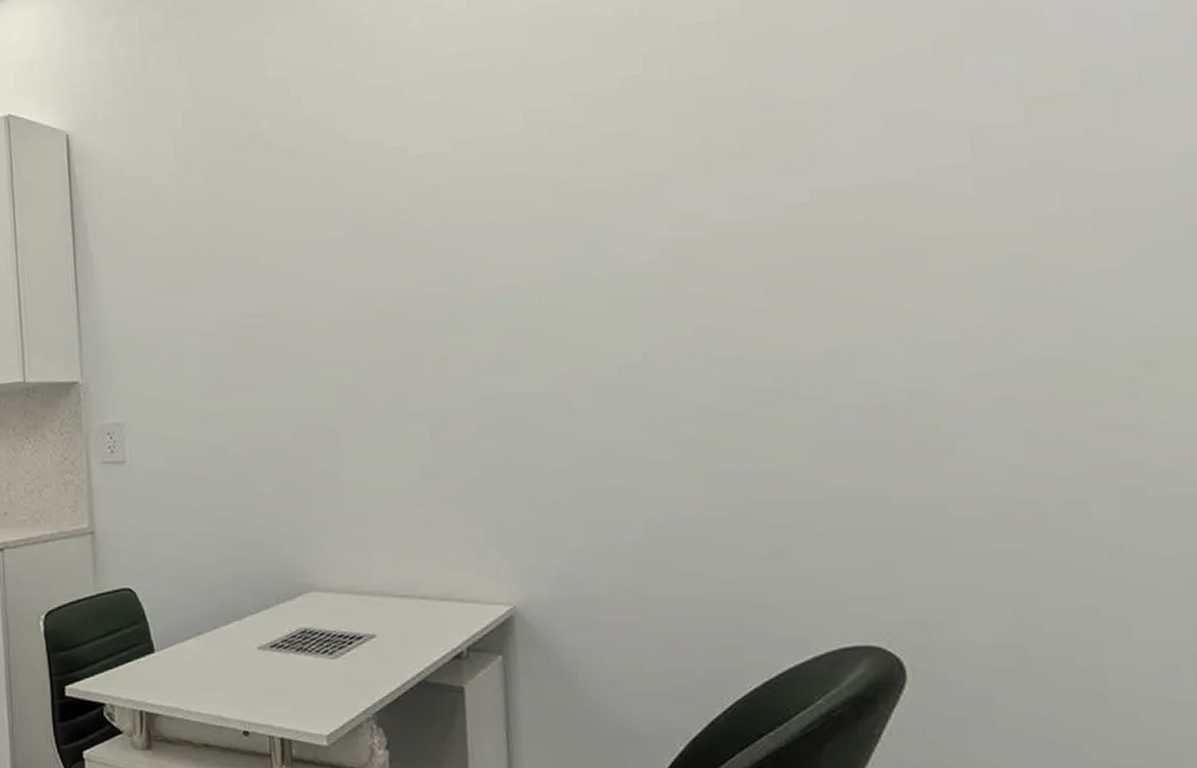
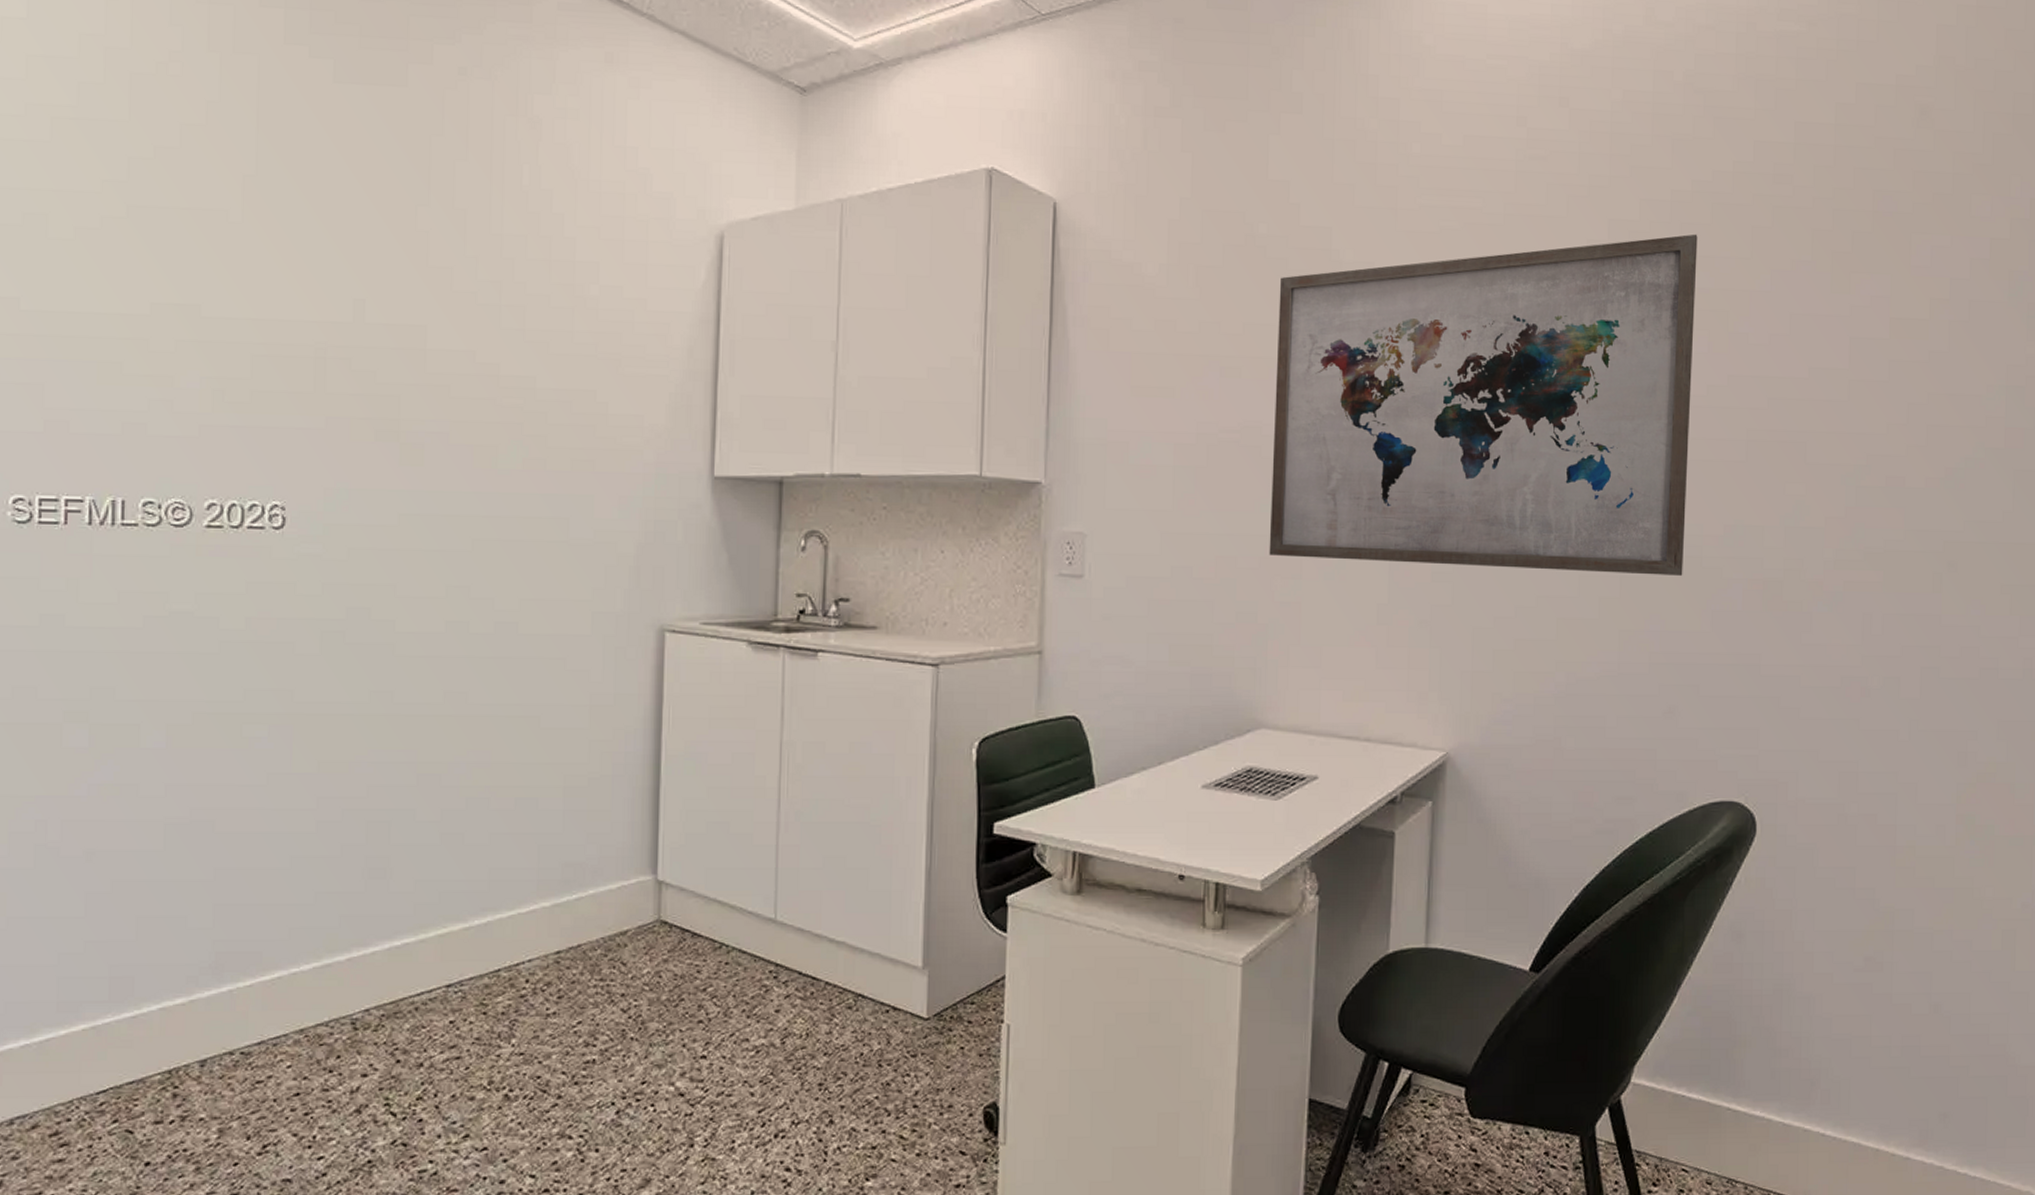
wall art: none [287,49,777,428] -> present [1269,234,1698,576]

